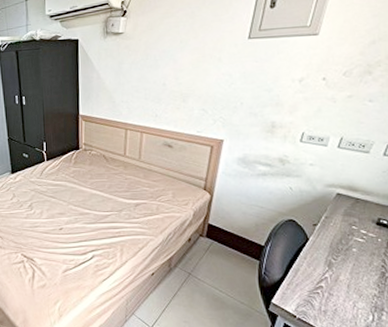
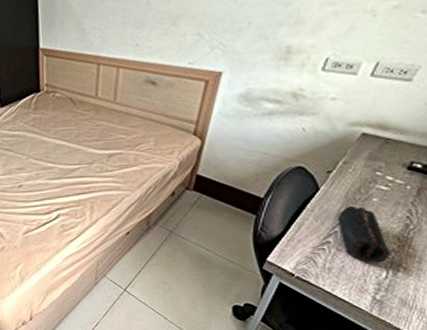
pencil case: none [326,255,373,307] -> present [337,206,390,263]

